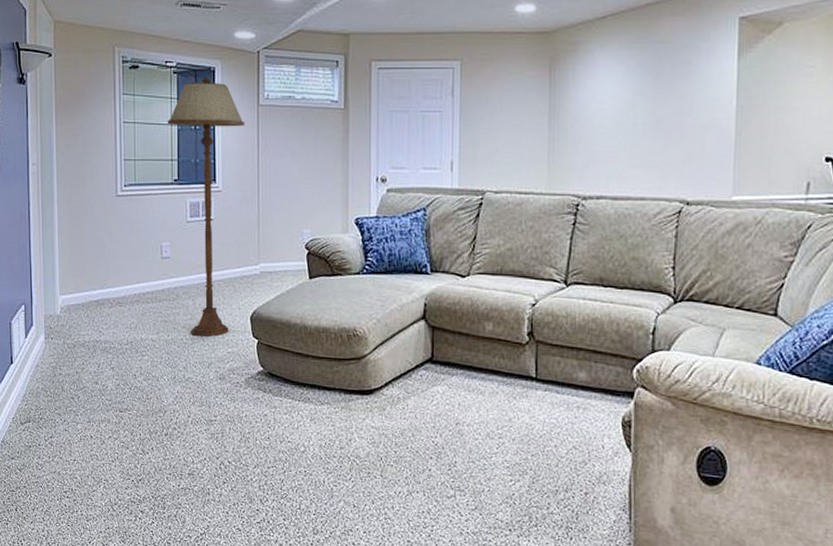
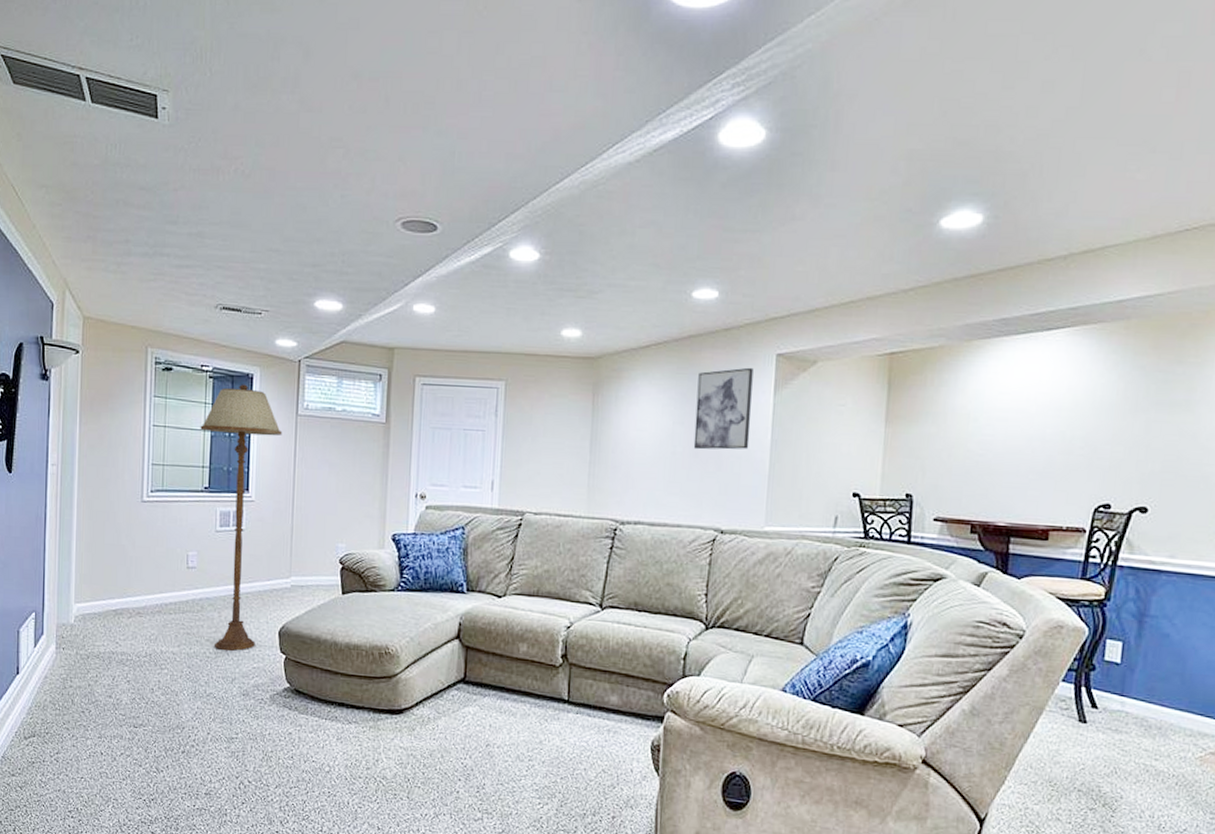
wall art: none [655,33,715,120] -> present [693,367,754,450]

